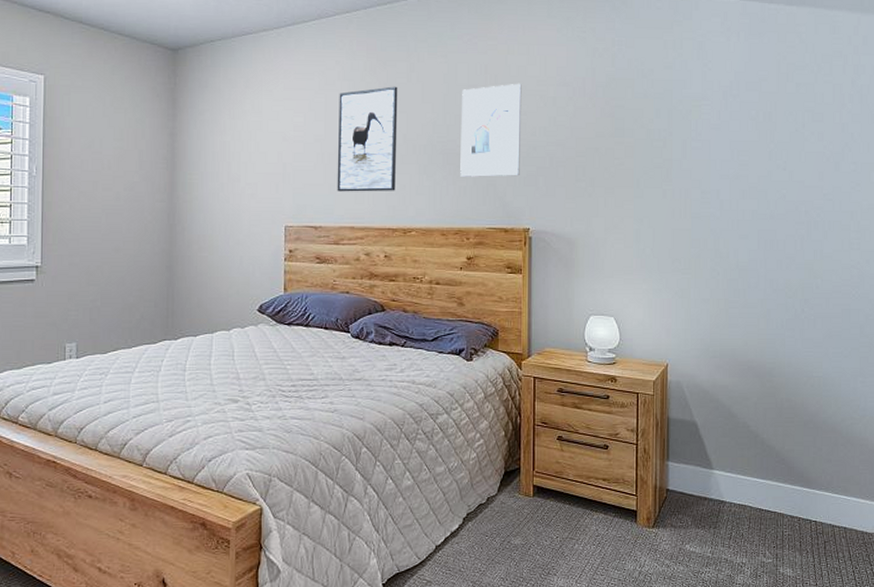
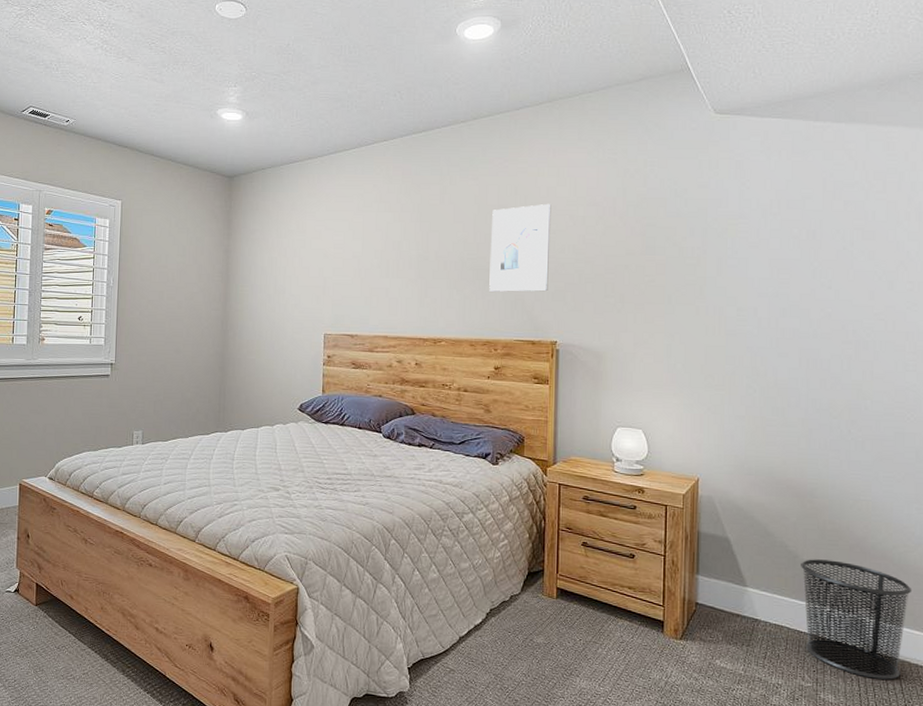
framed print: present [337,86,398,192] -> none [372,207,431,305]
waste bin: none [761,437,858,549] -> present [801,559,912,680]

